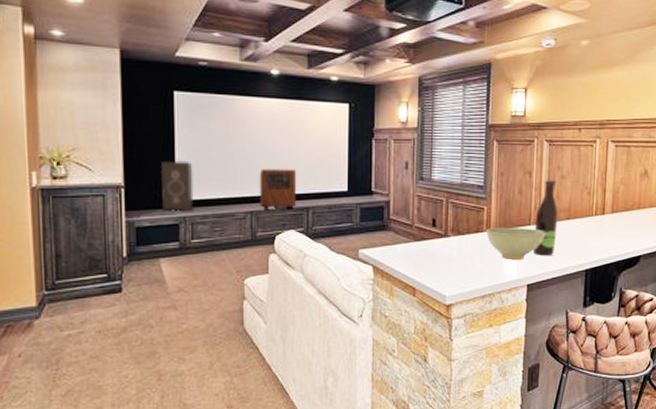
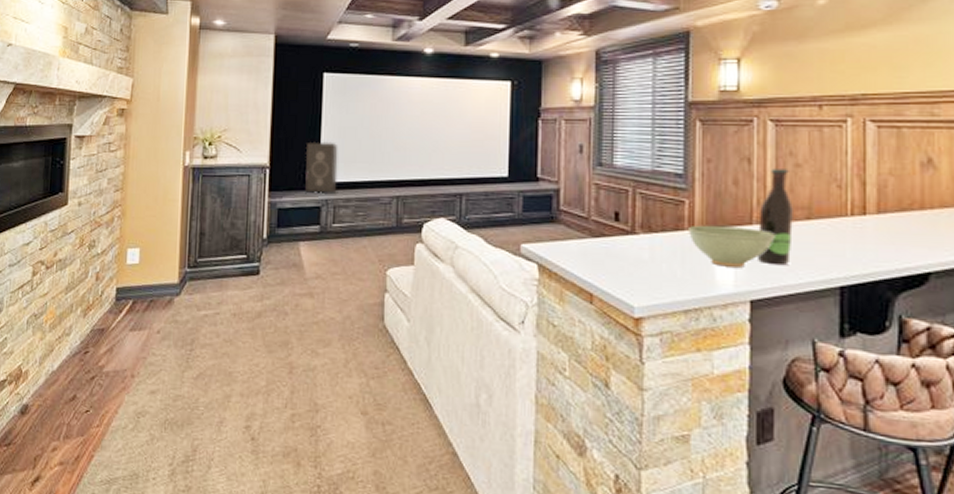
subwoofer: present [259,168,297,209] -> none [407,151,449,195]

